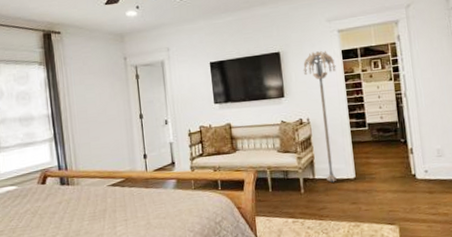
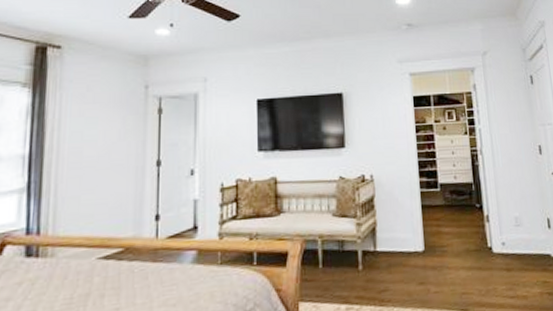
floor lamp: present [303,51,338,183] -> none [369,95,406,257]

